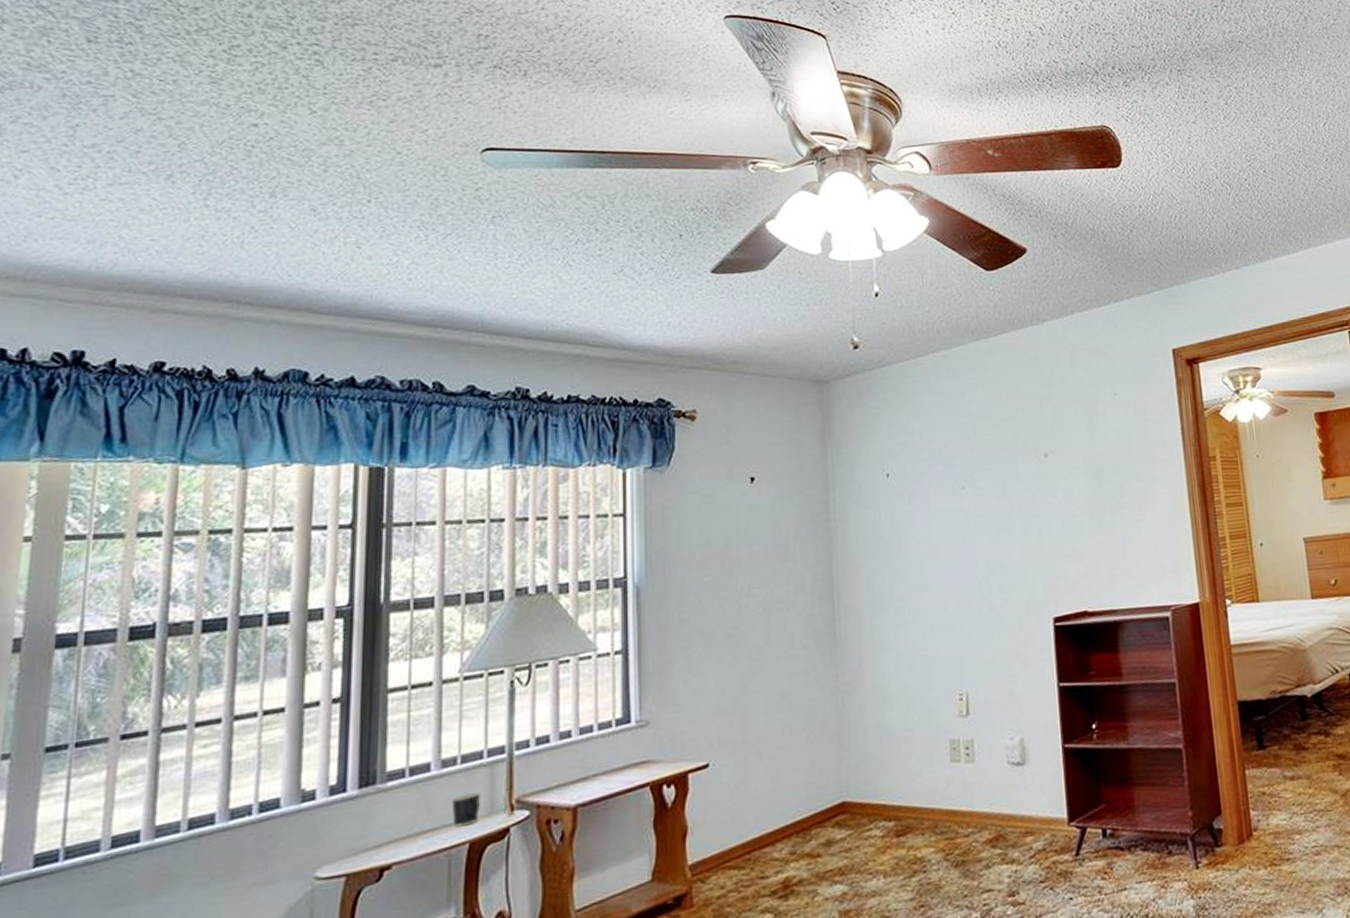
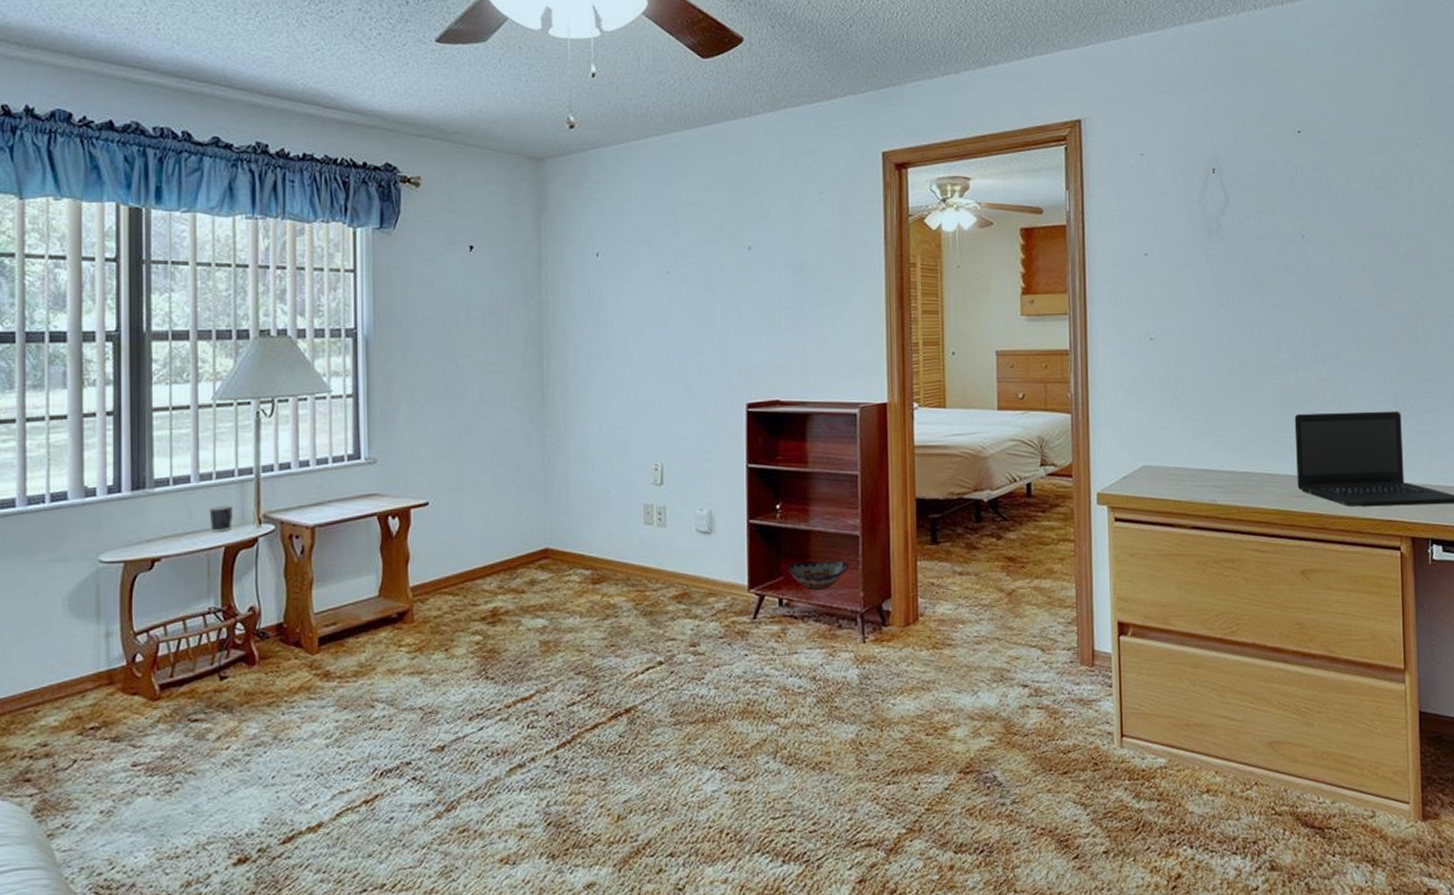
decorative bowl: none [1107,779,1174,815] -> present [786,561,849,590]

